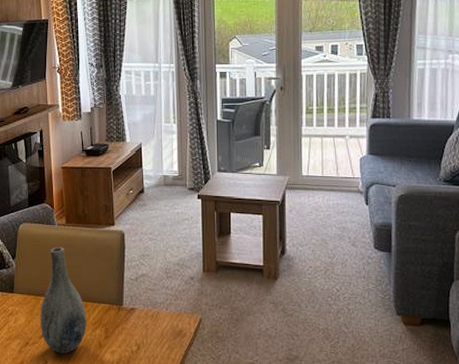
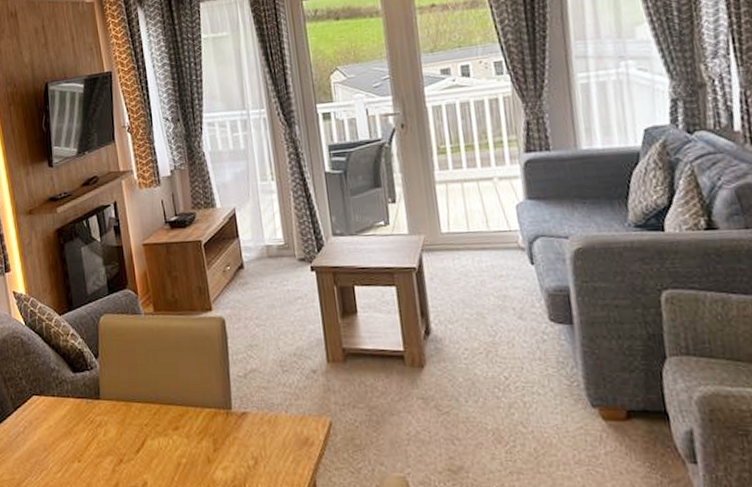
vase: present [40,247,86,354] -> none [132,340,190,472]

